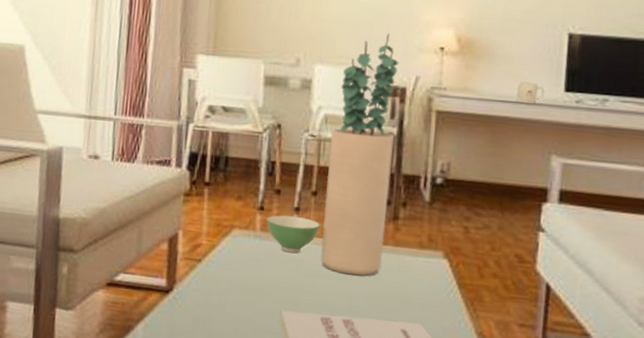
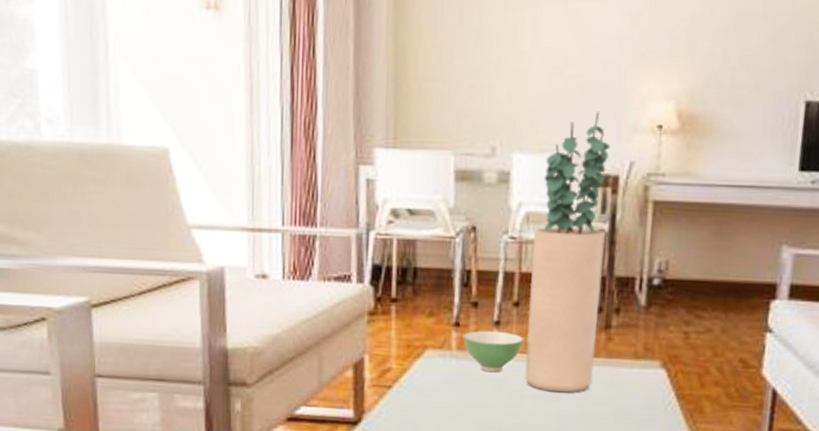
mug: present [516,81,545,105] -> none [744,161,776,188]

